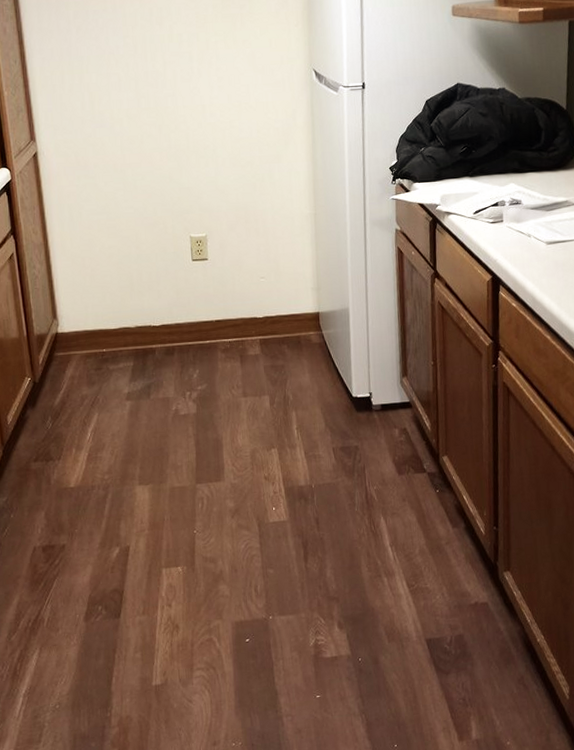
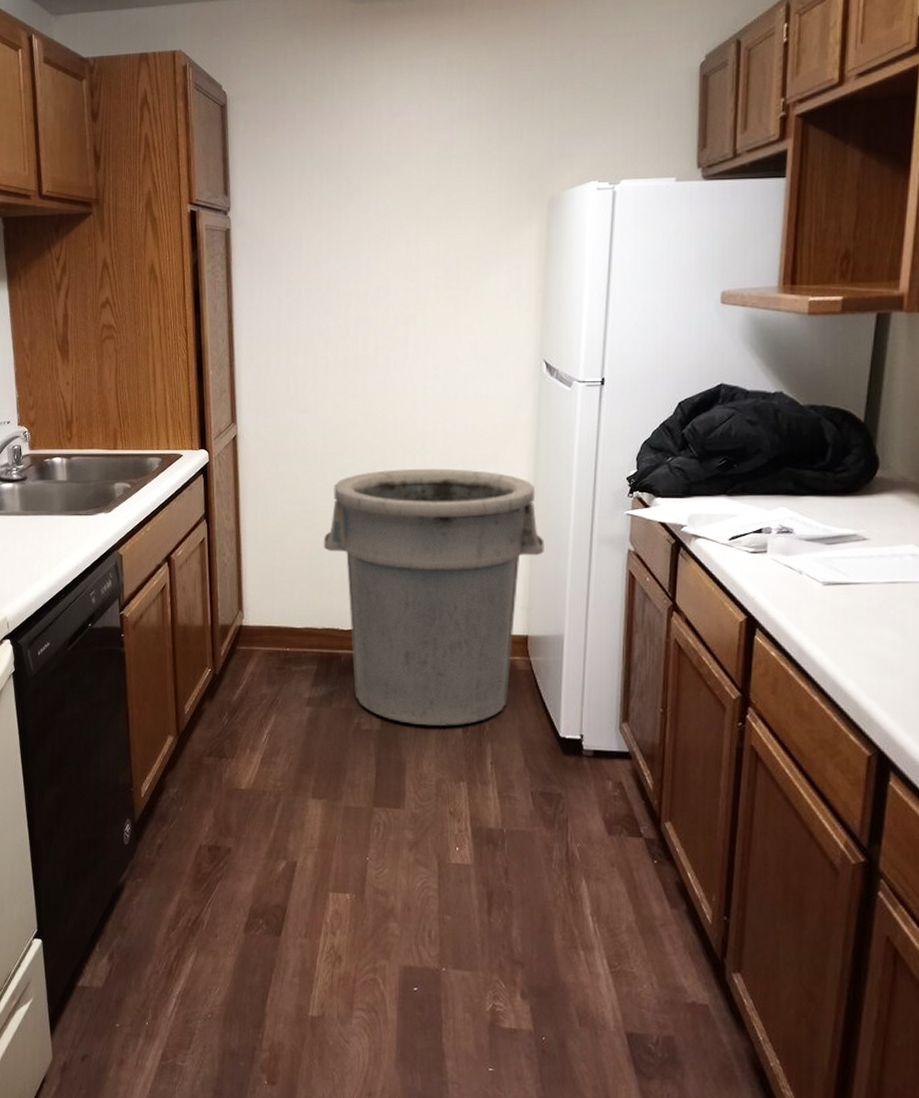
trash can: none [130,170,327,404] -> present [324,468,545,727]

